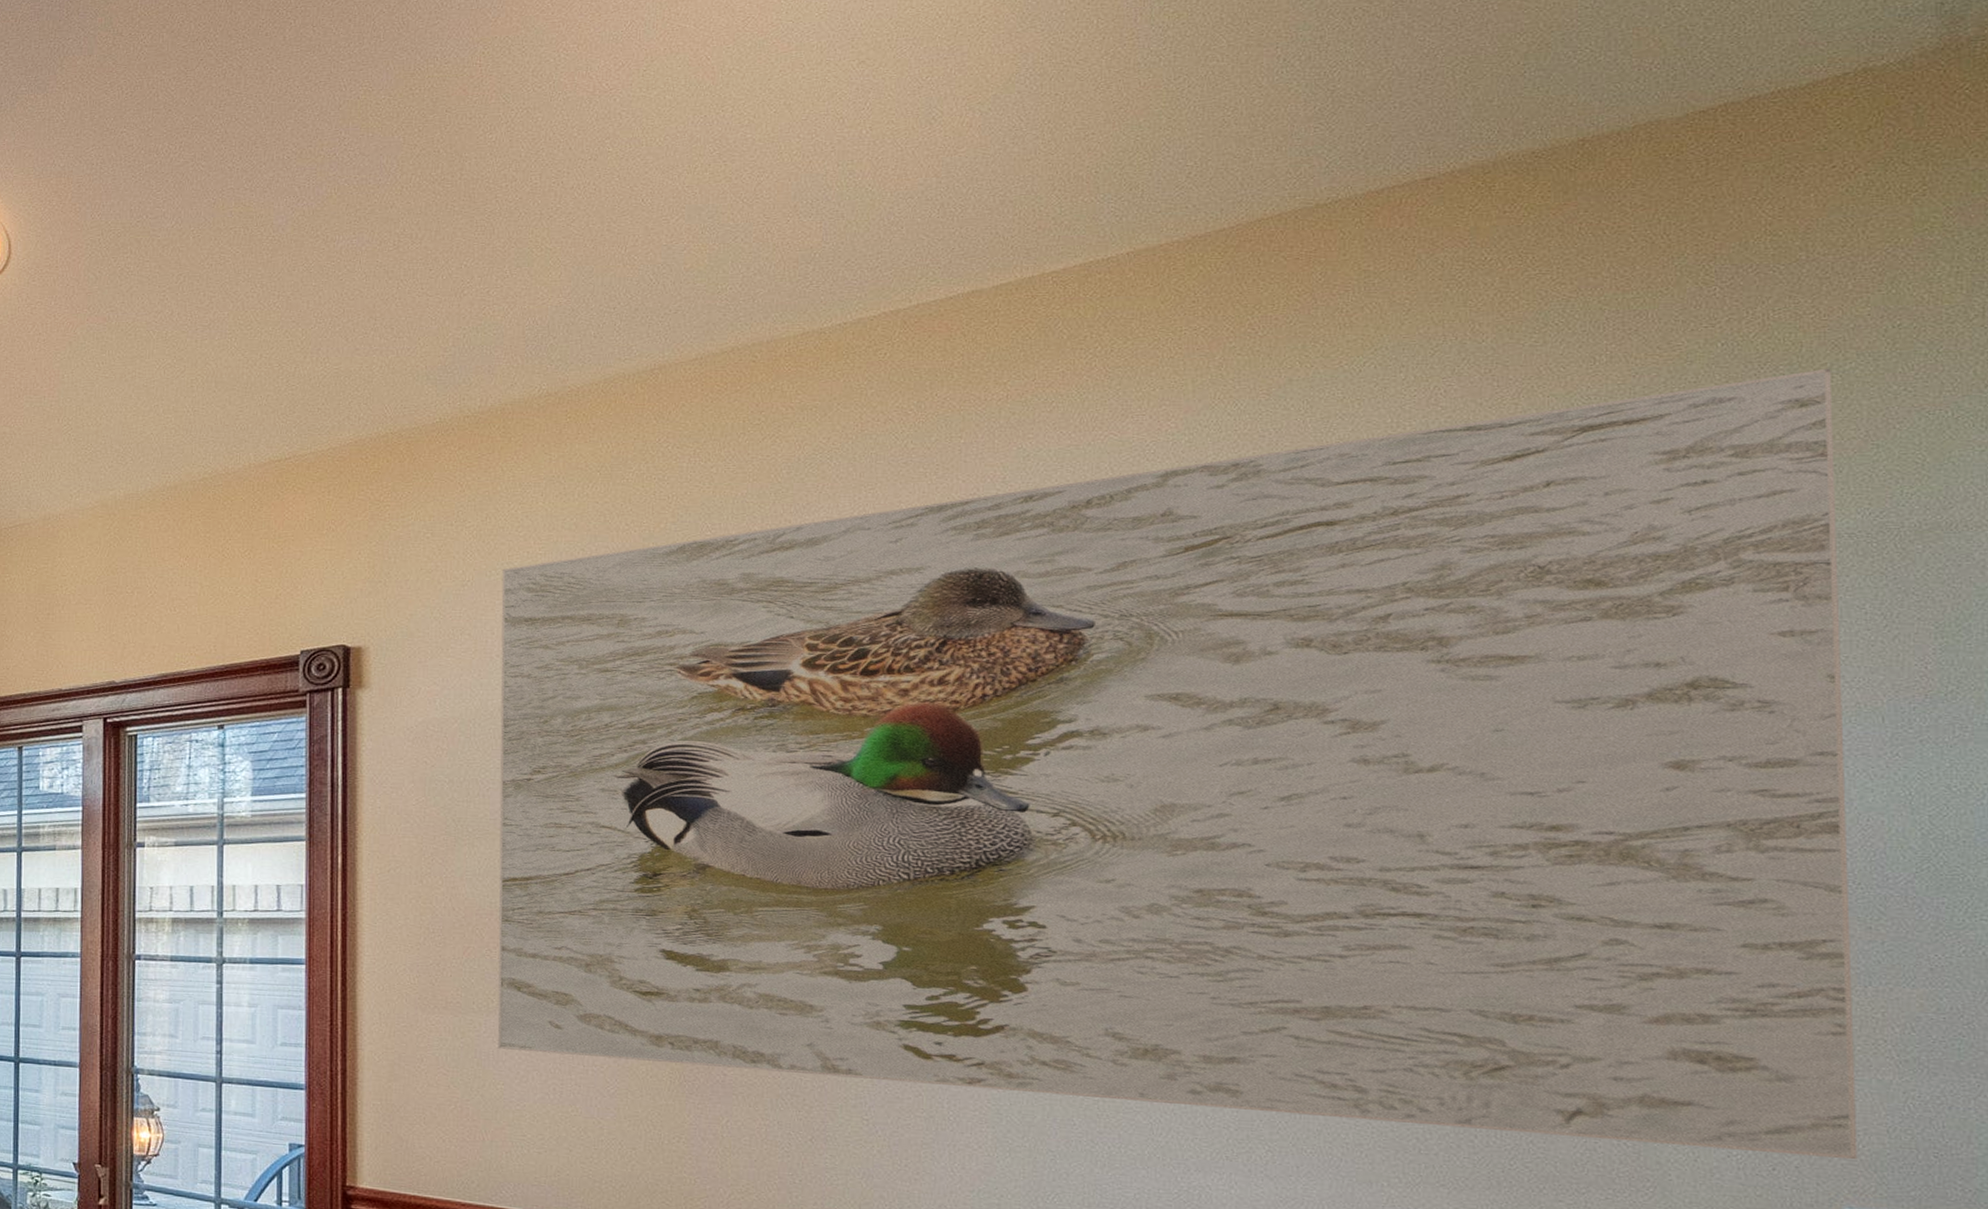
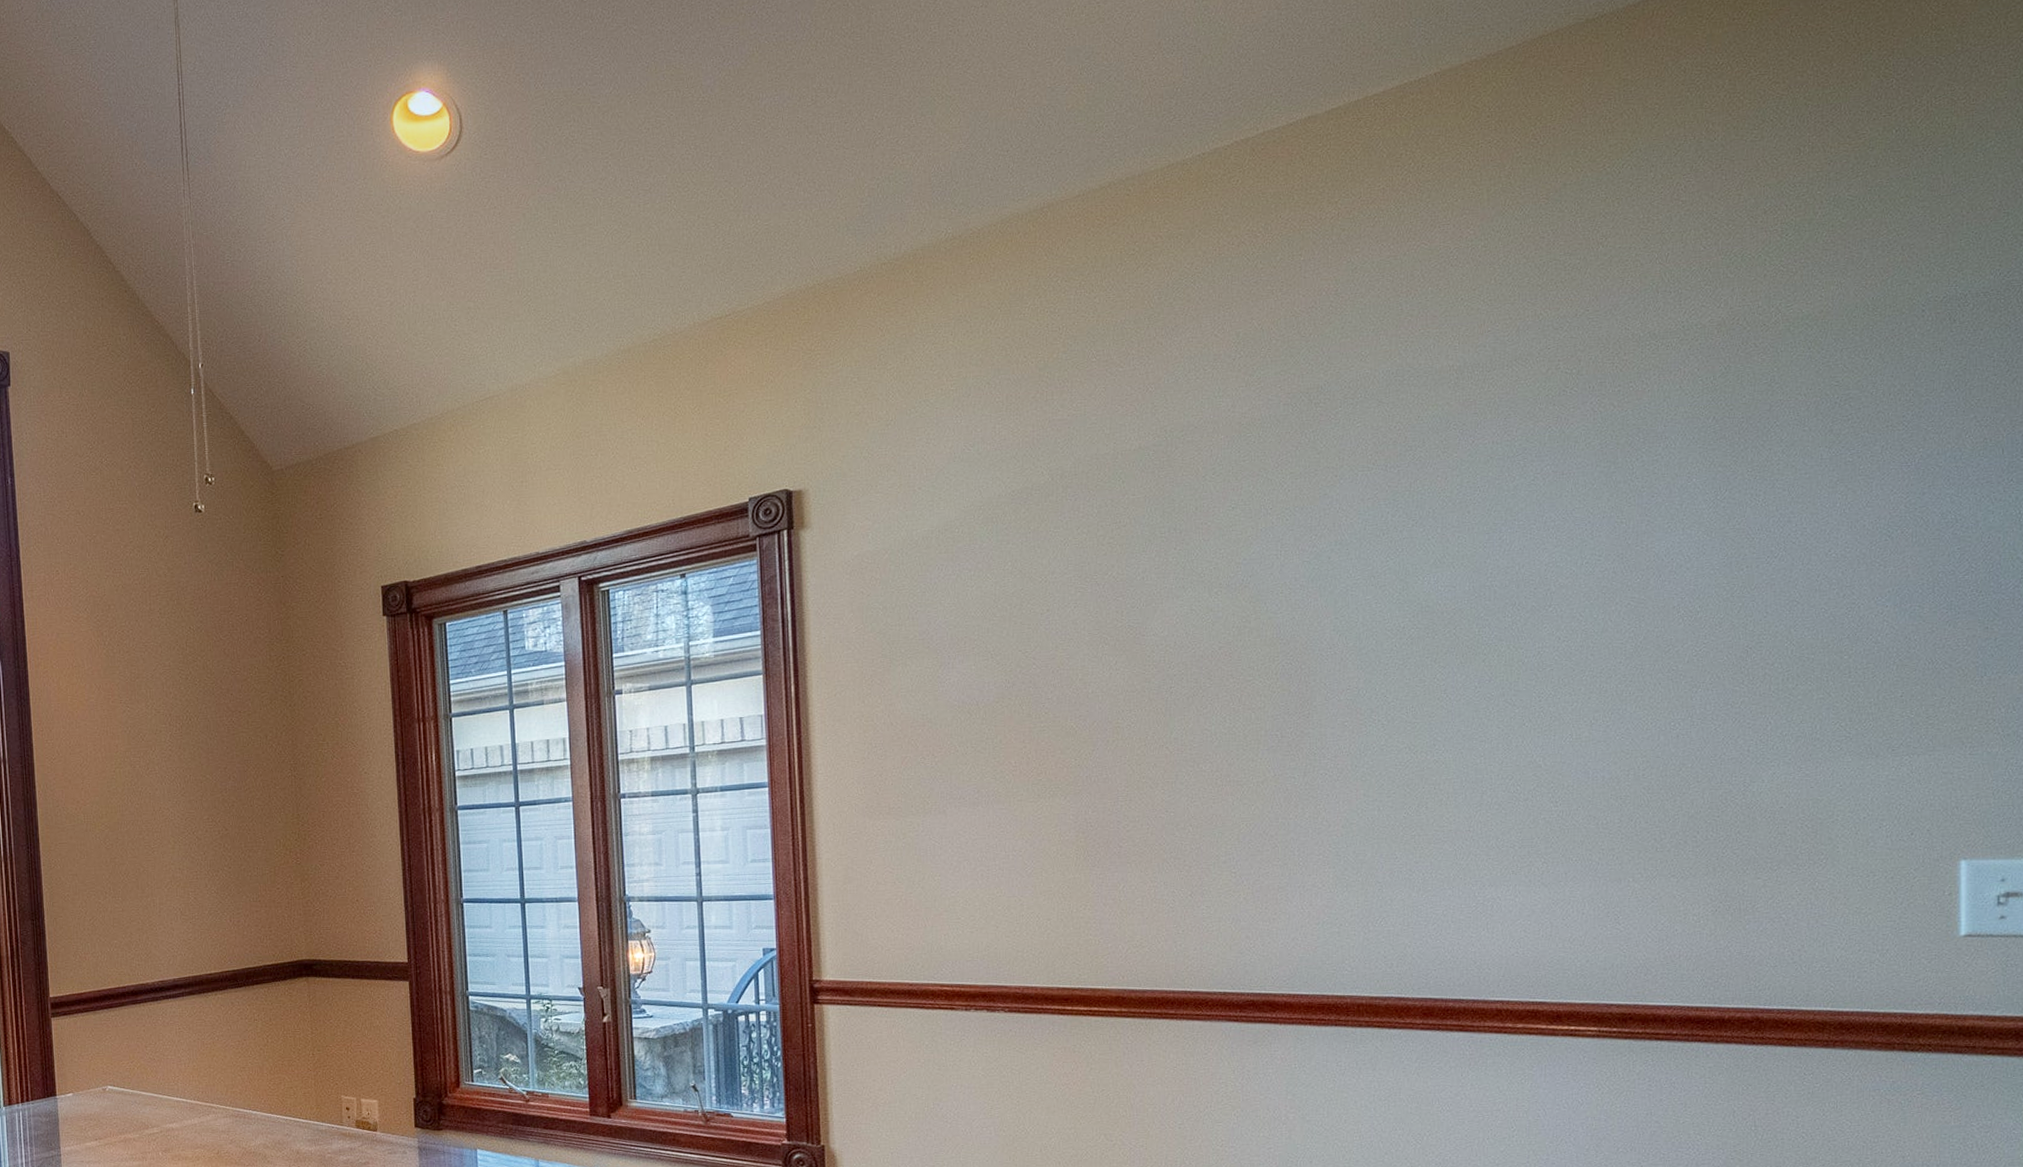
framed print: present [497,368,1858,1160] -> none [920,147,1977,845]

